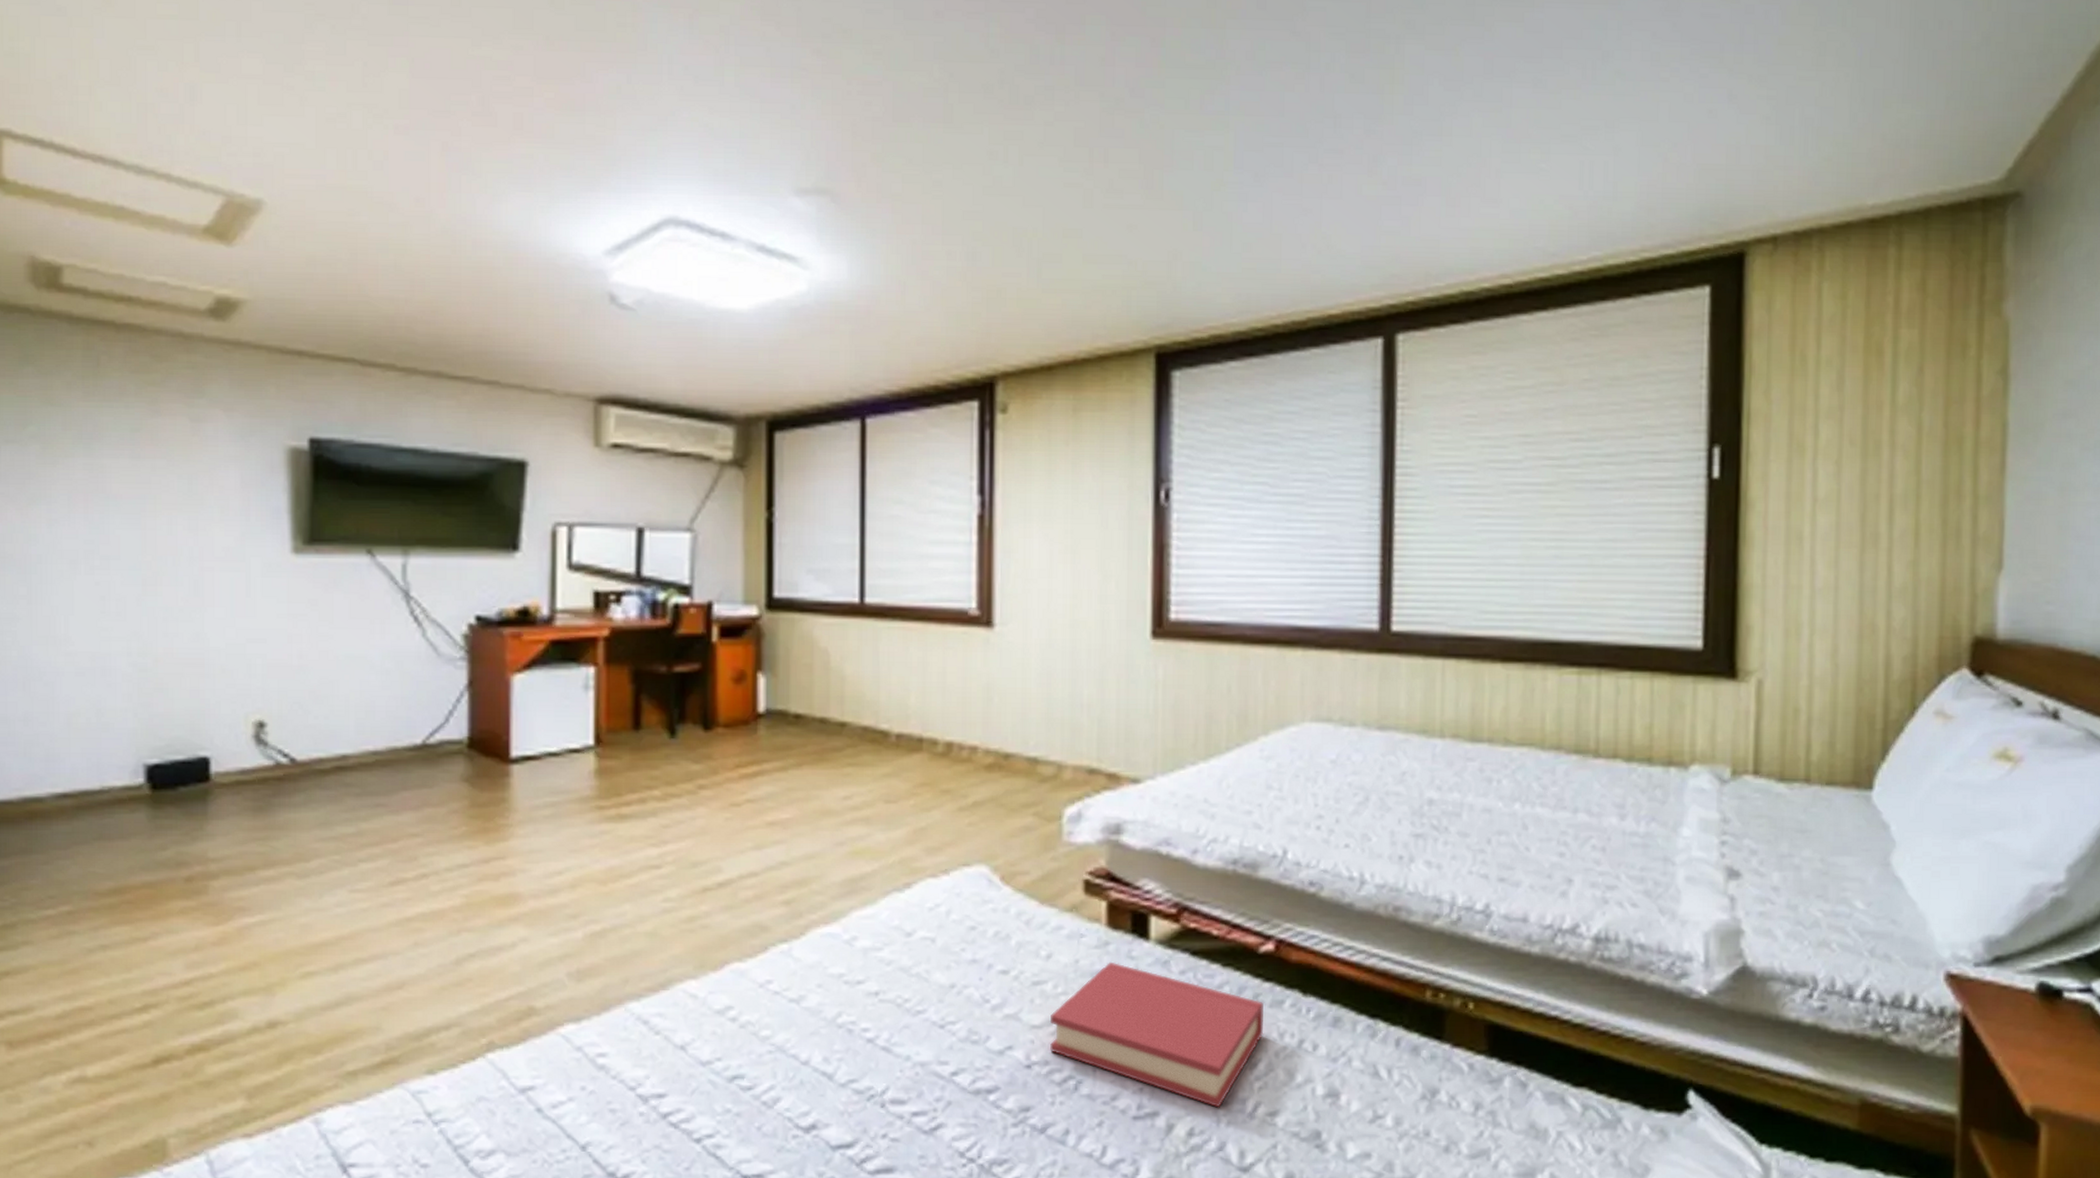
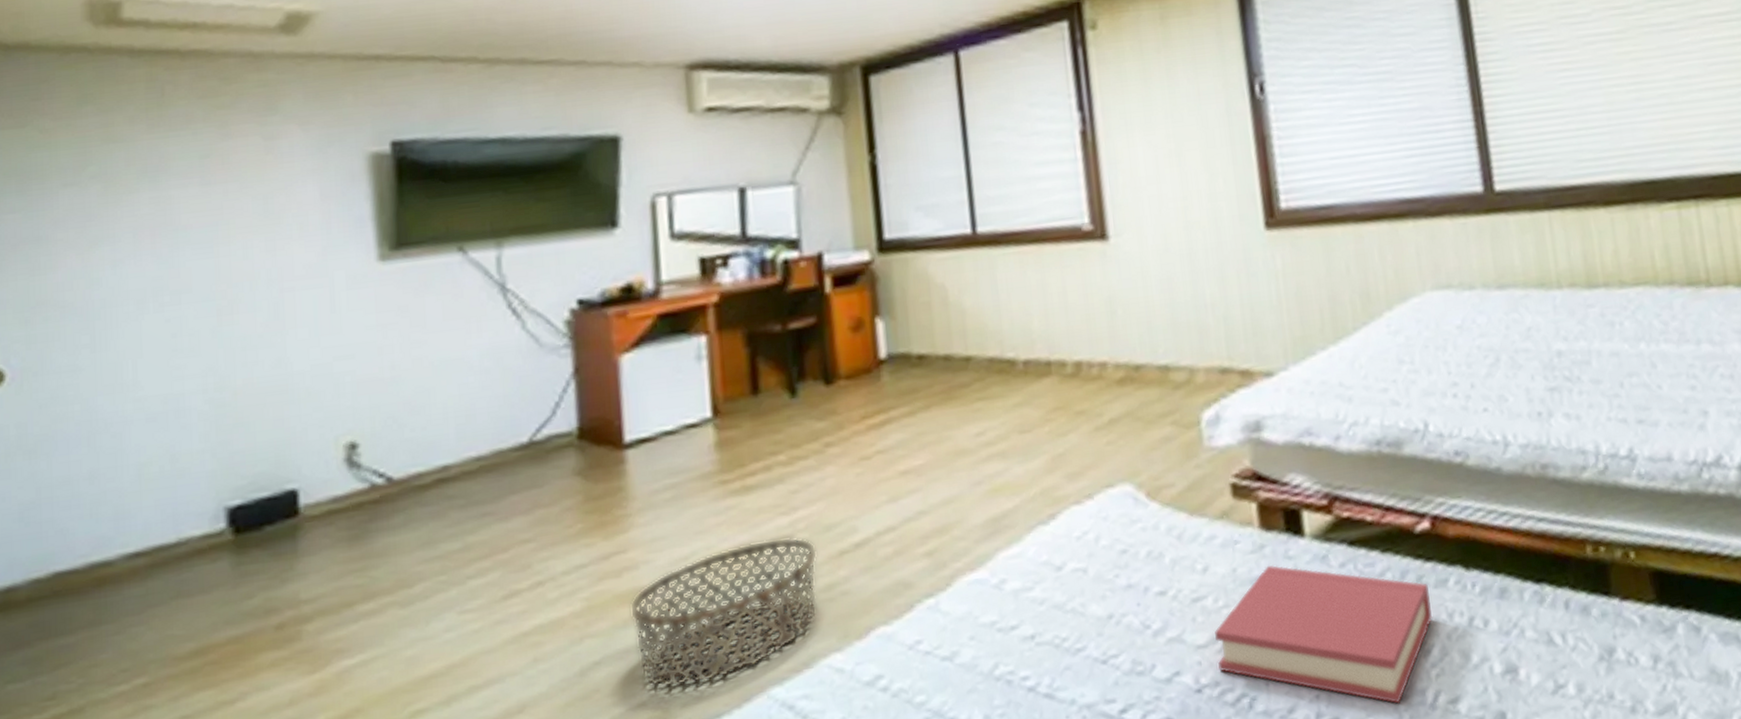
basket: none [505,867,683,987] -> present [629,537,818,688]

